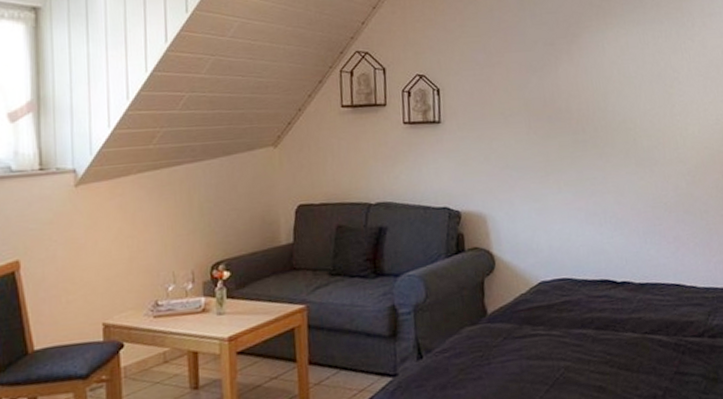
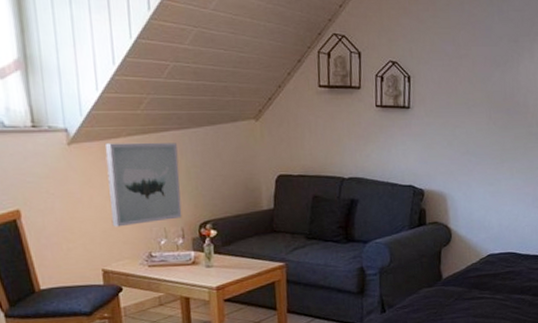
wall art: none [113,177,193,274] -> present [104,142,182,227]

